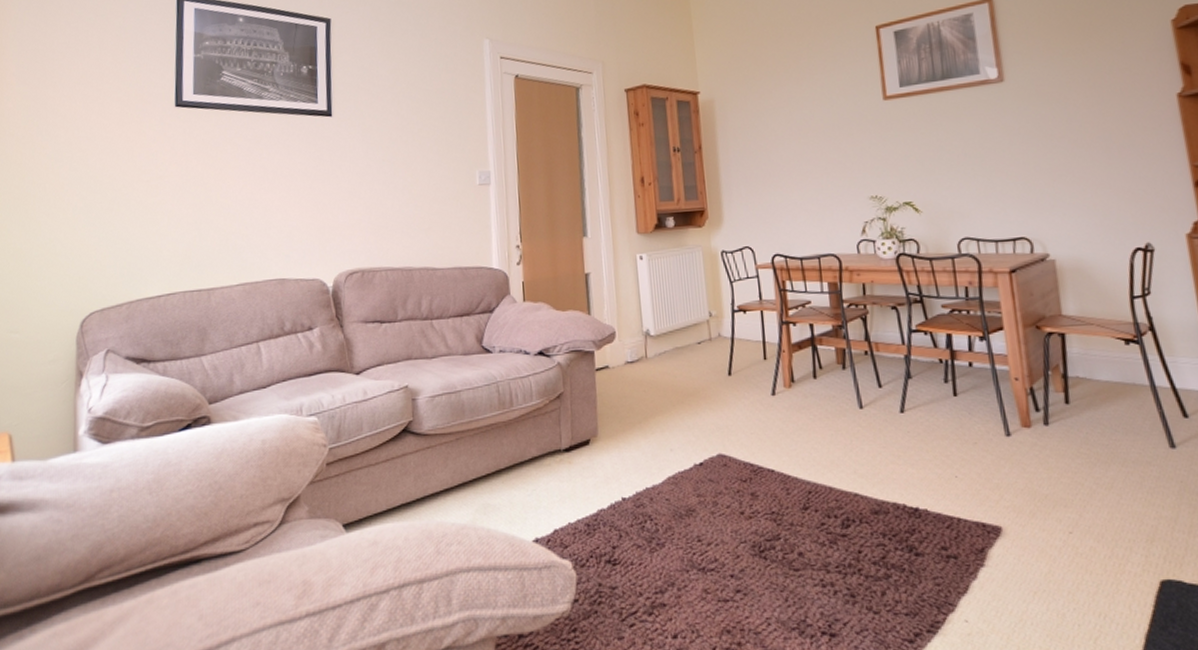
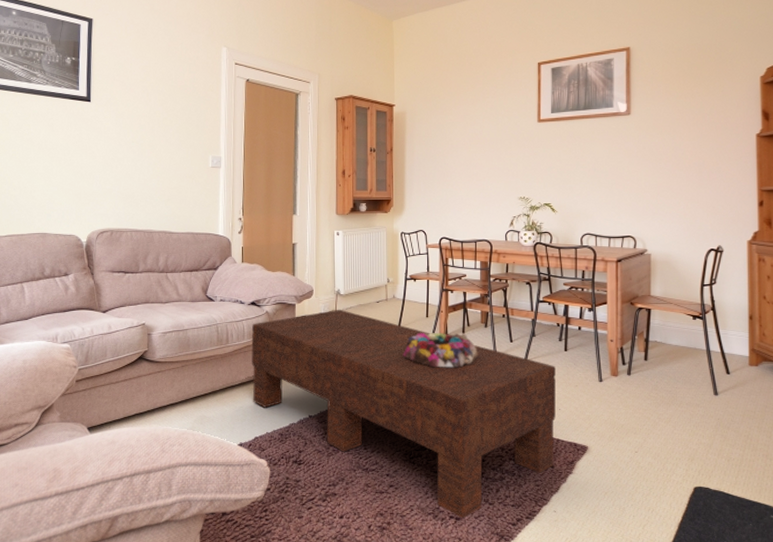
coffee table: none [541,354,957,635] -> present [251,309,556,519]
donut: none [738,378,838,426] -> present [403,333,478,368]

